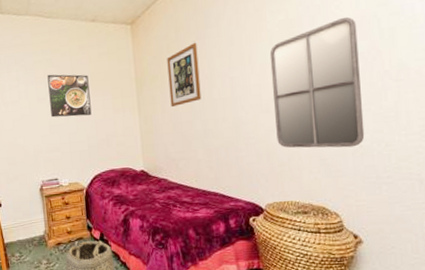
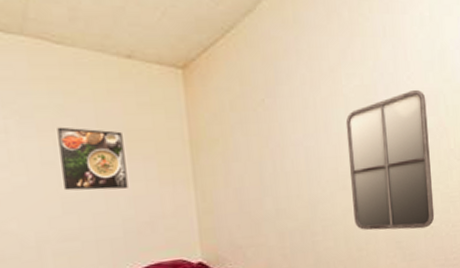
wall art: present [167,43,202,107] -> none [230,102,273,180]

